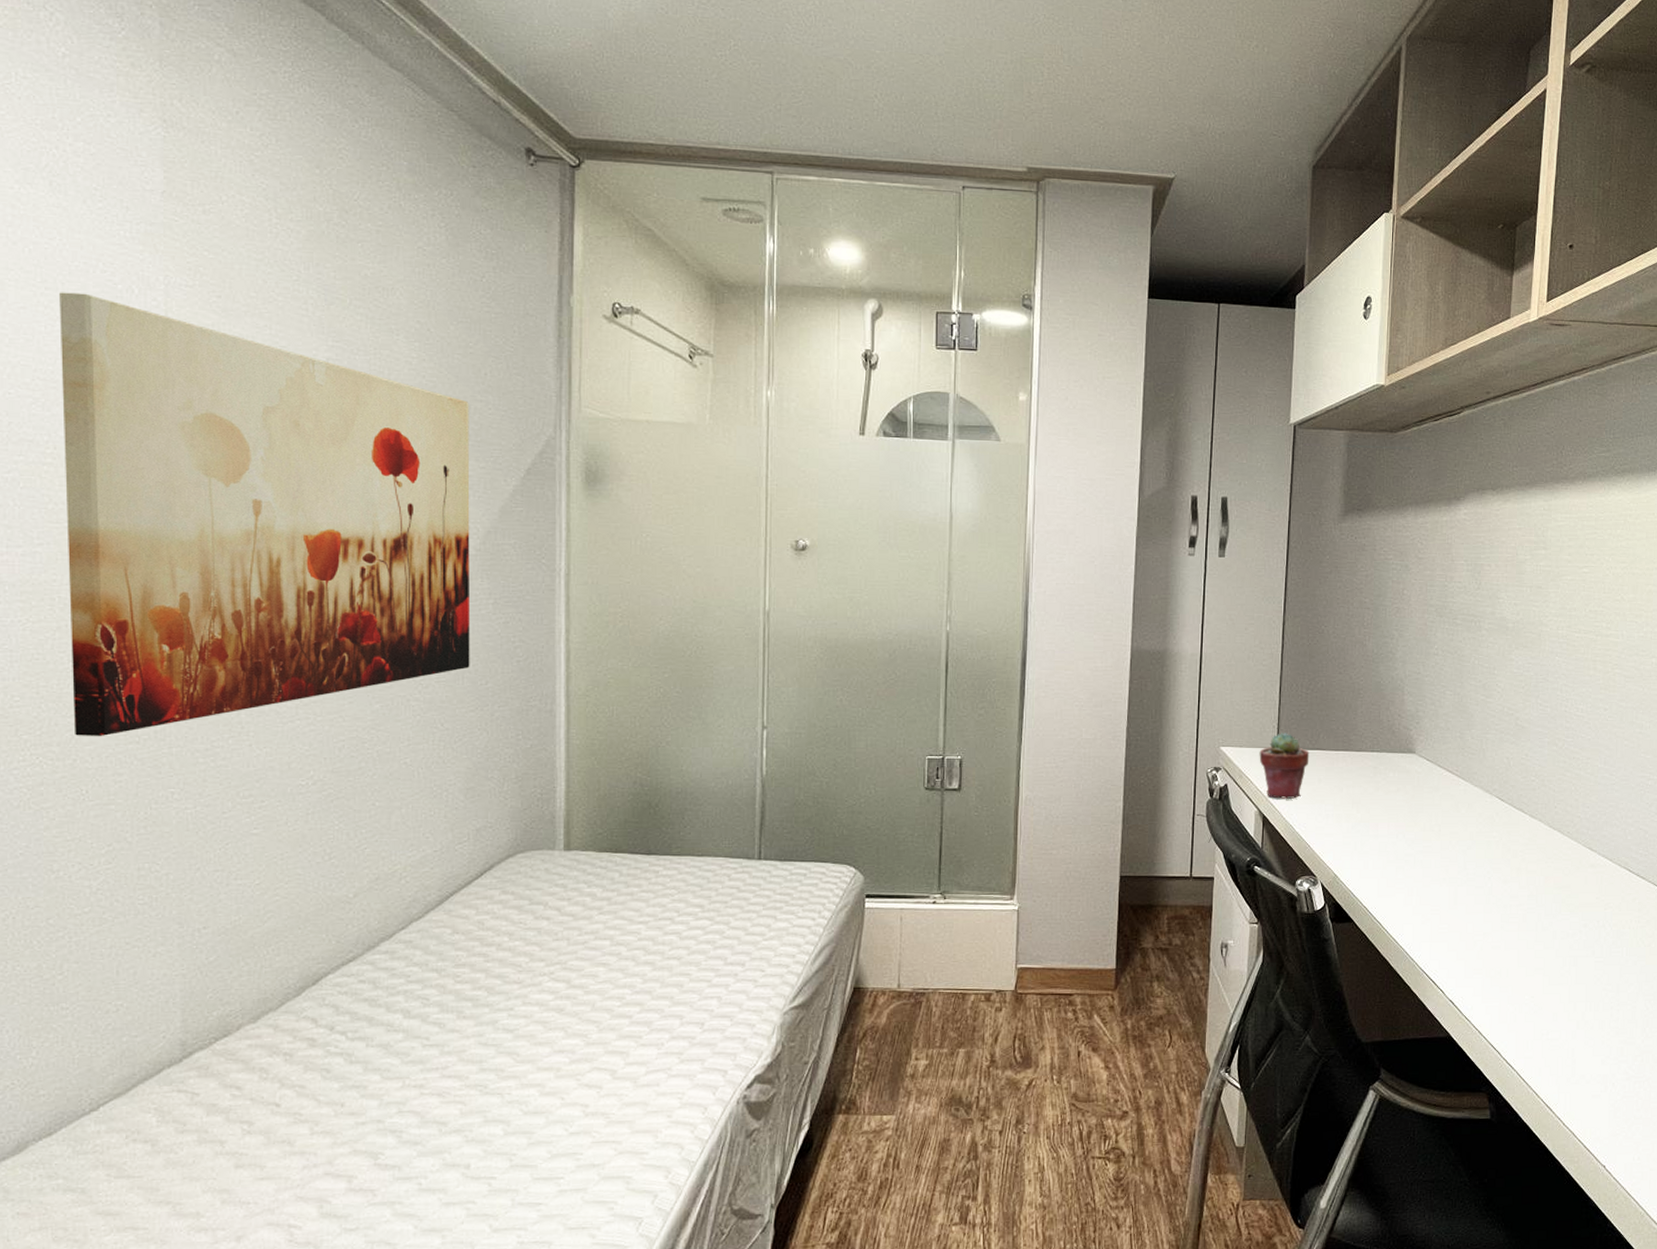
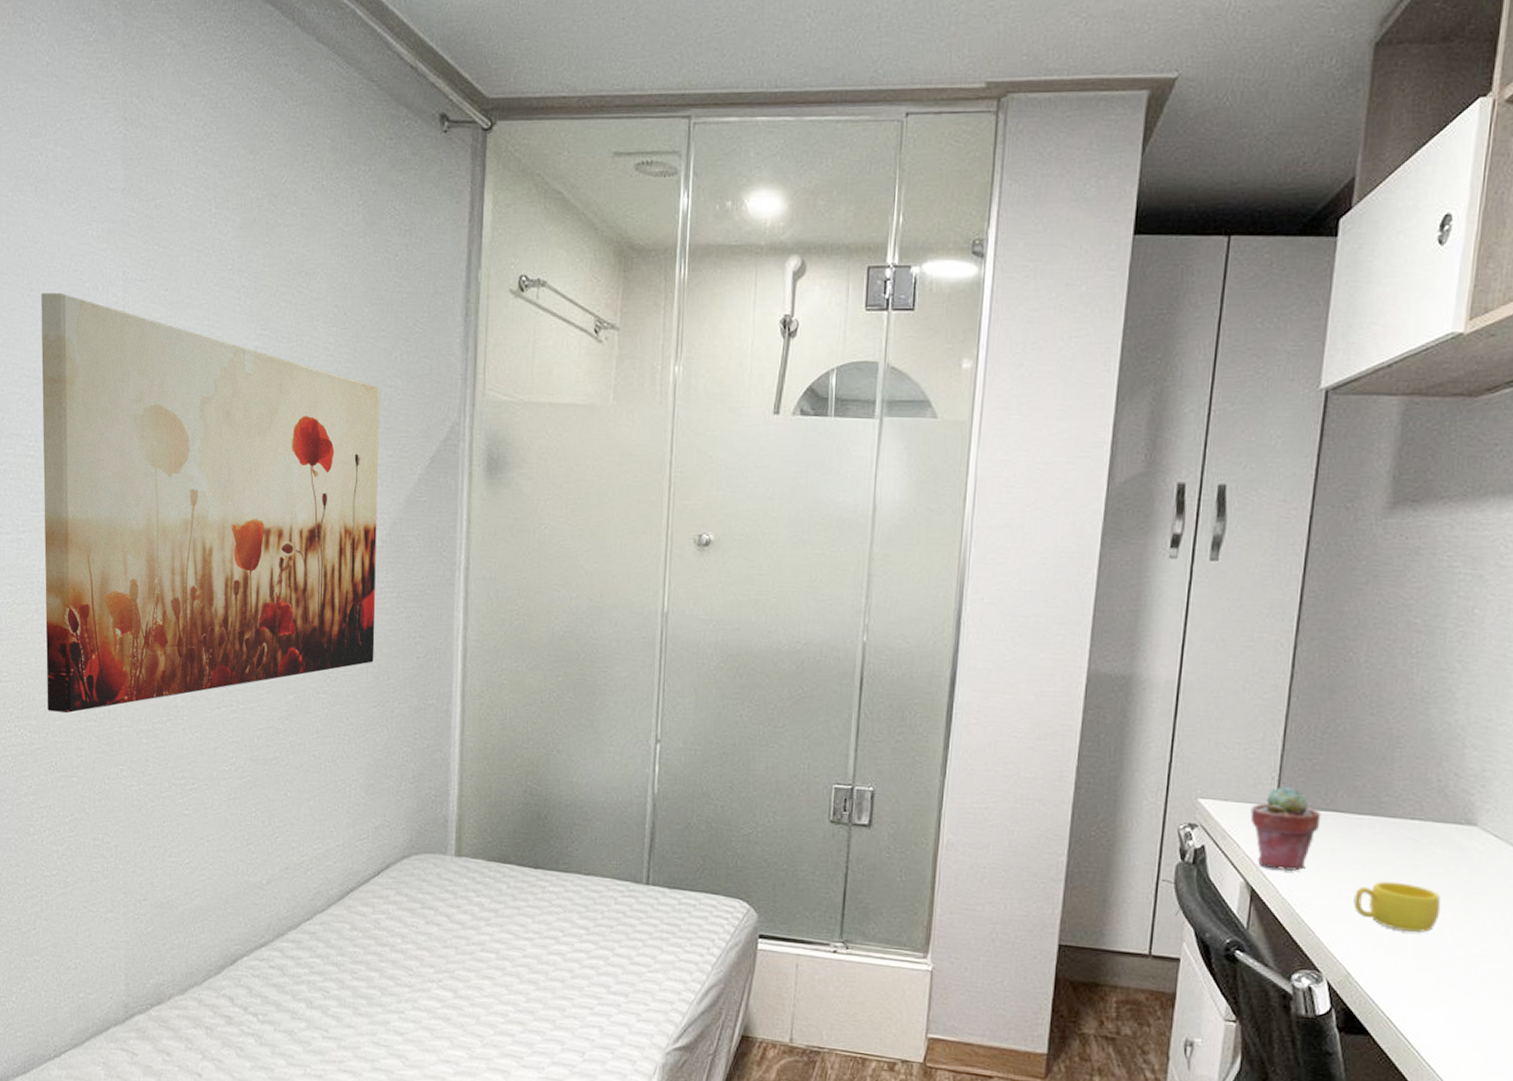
cup: none [1336,801,1395,839] -> present [1353,881,1441,933]

